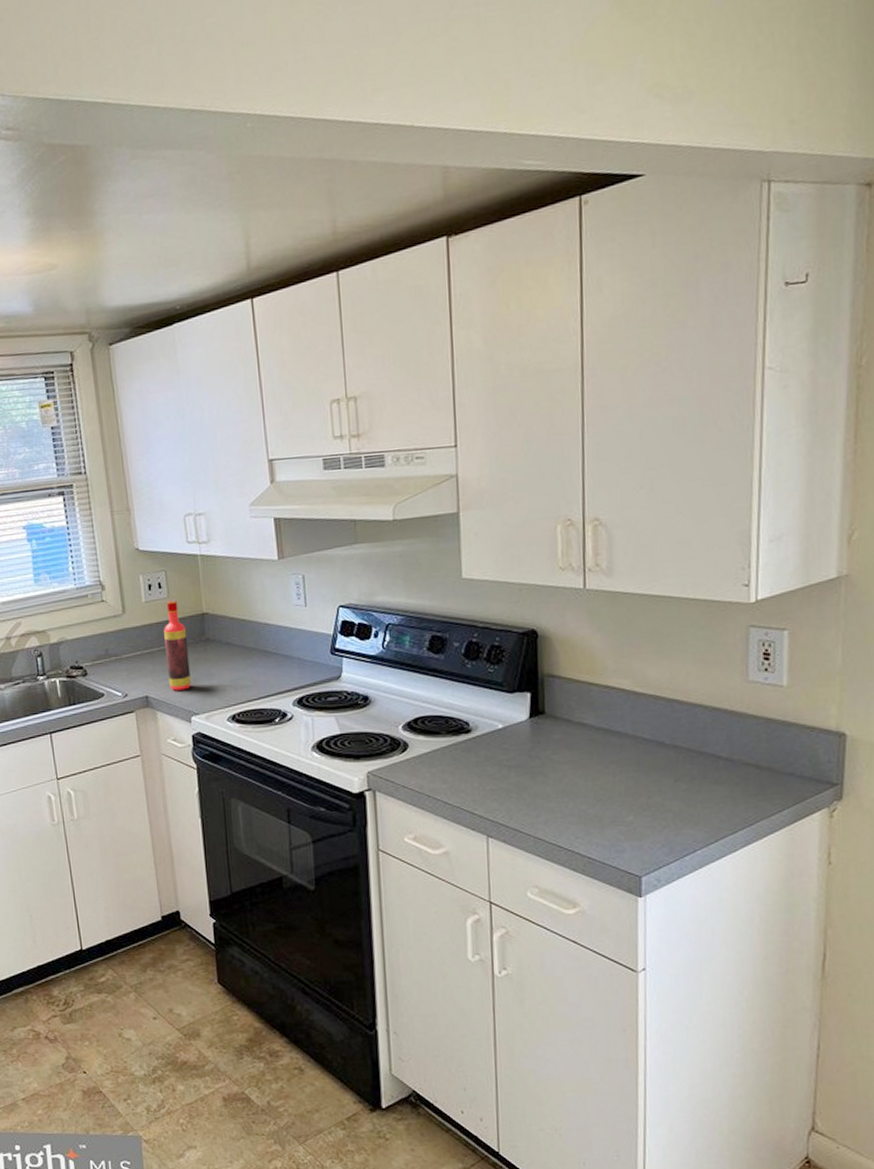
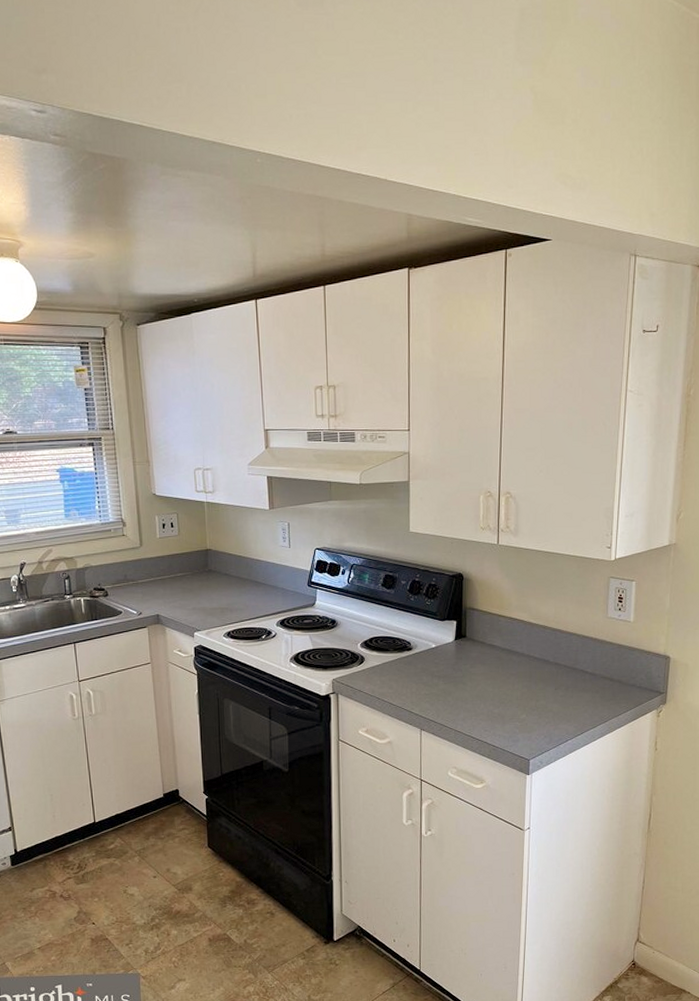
bottle: present [164,599,191,691] -> none [174,537,195,611]

